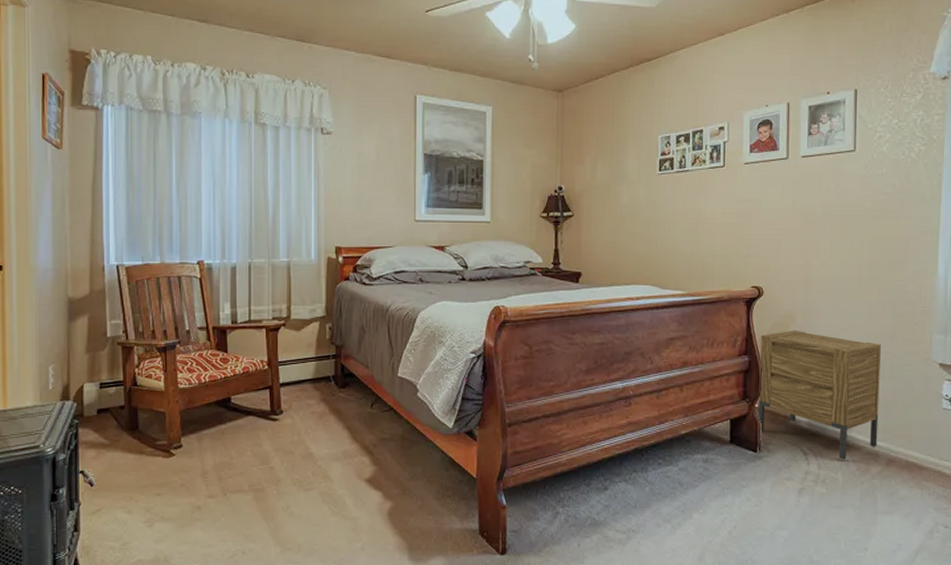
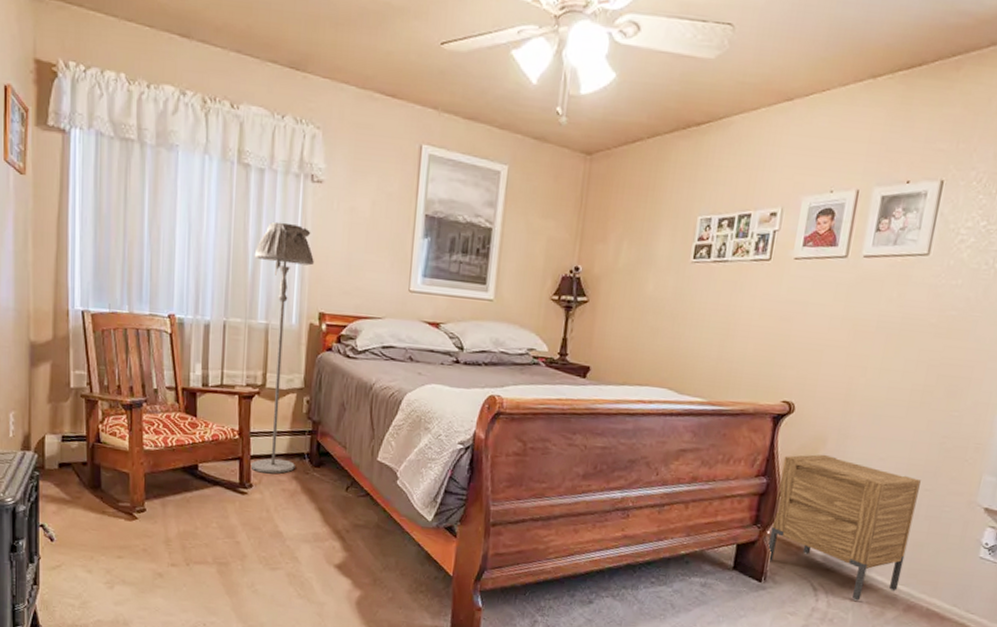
floor lamp: none [274,170,328,399] -> present [250,221,314,474]

